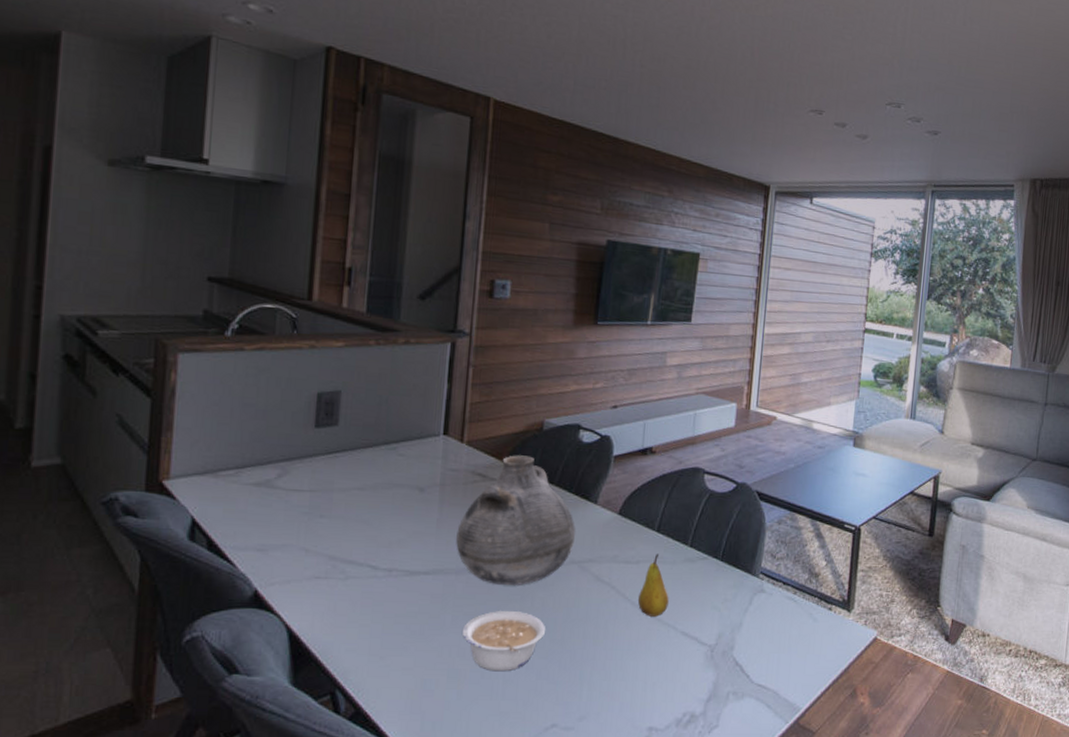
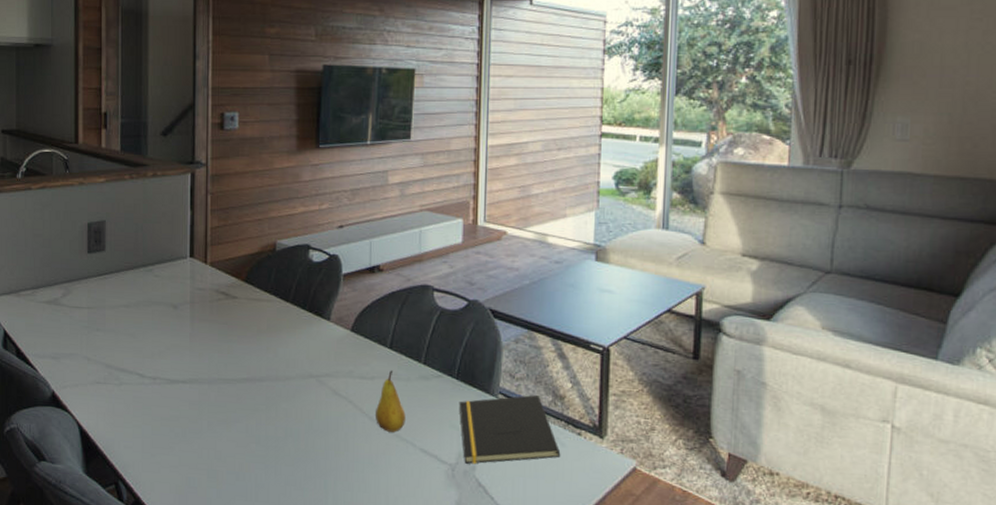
vase: present [456,455,576,585] -> none [207,274,312,396]
legume: present [463,611,545,672] -> none [218,419,290,476]
notepad: none [721,573,813,644] -> present [459,394,561,464]

